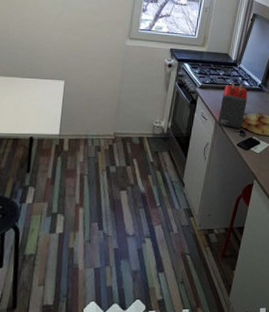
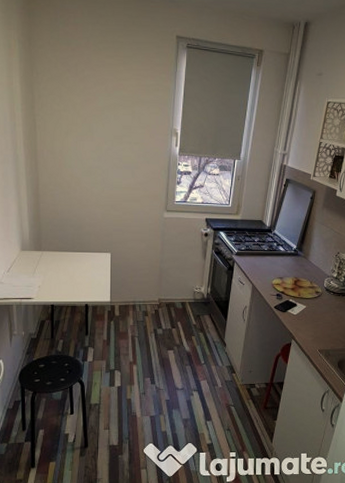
toaster: present [218,82,248,128] -> none [255,248,283,291]

